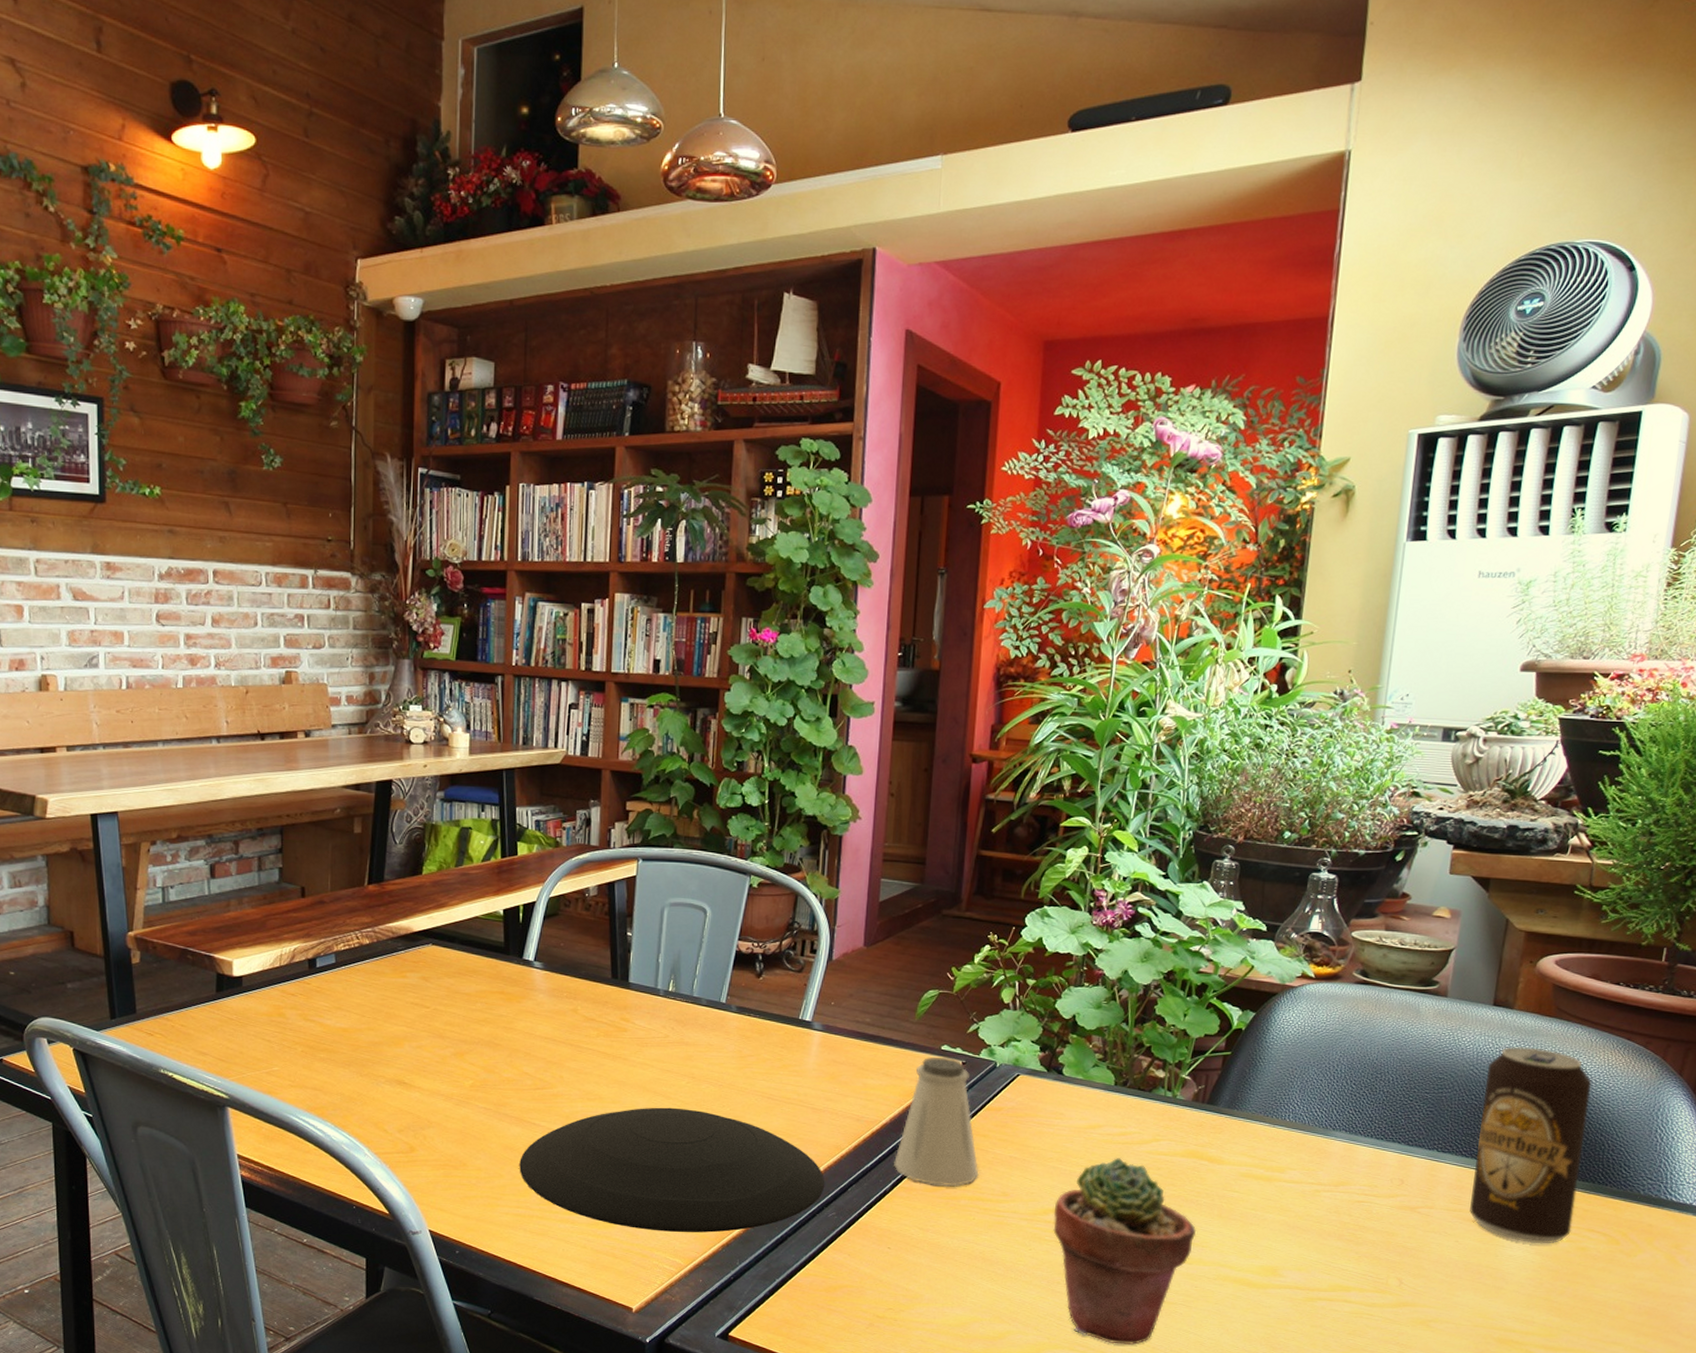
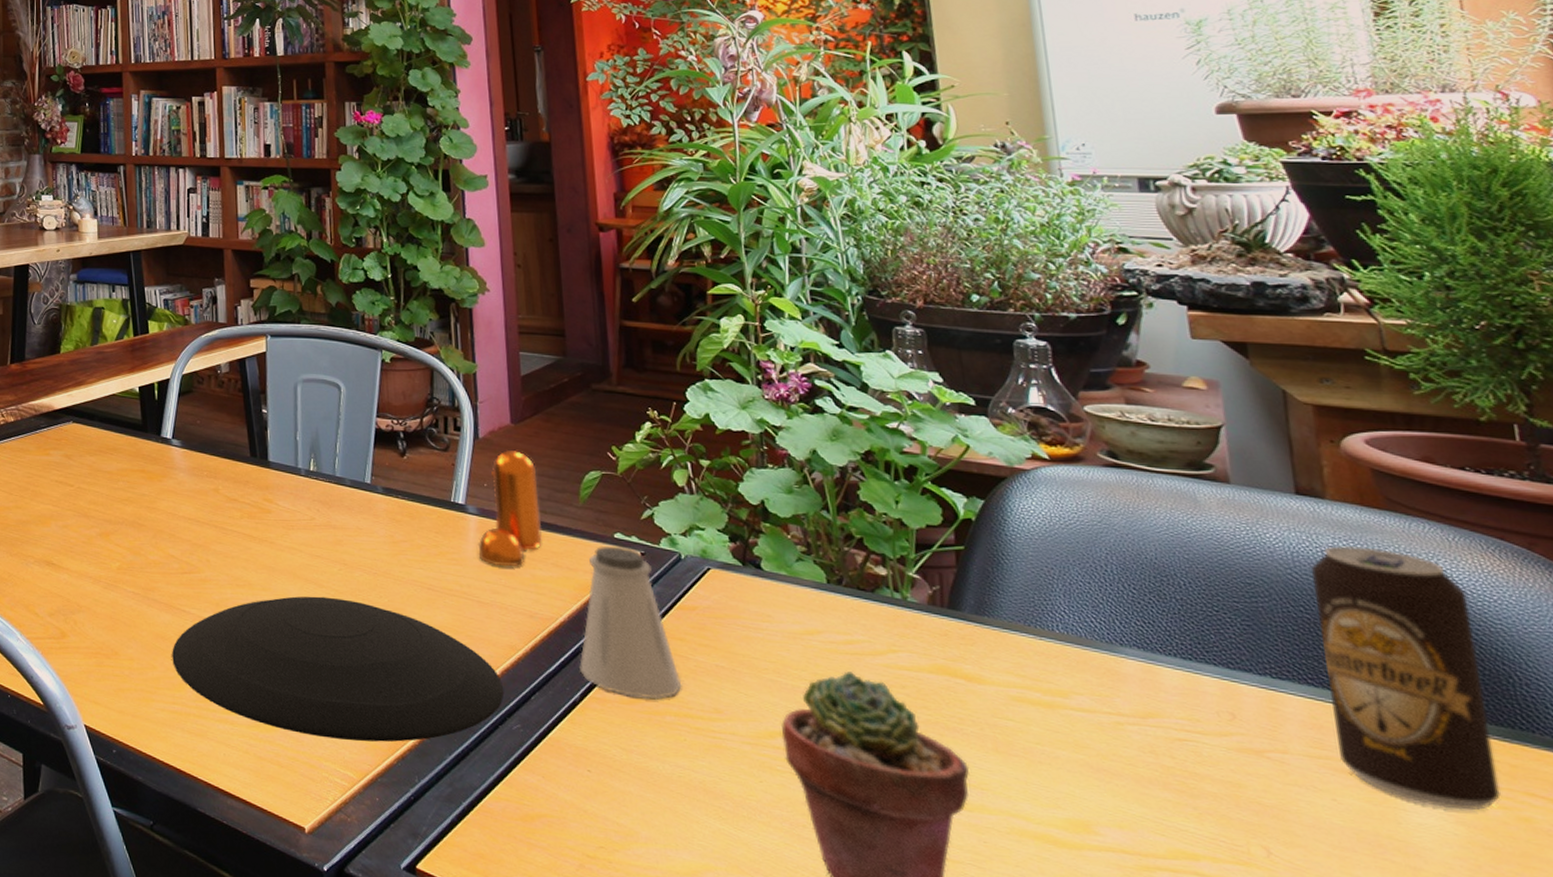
pepper shaker: none [818,970,881,1076] -> present [478,449,542,566]

